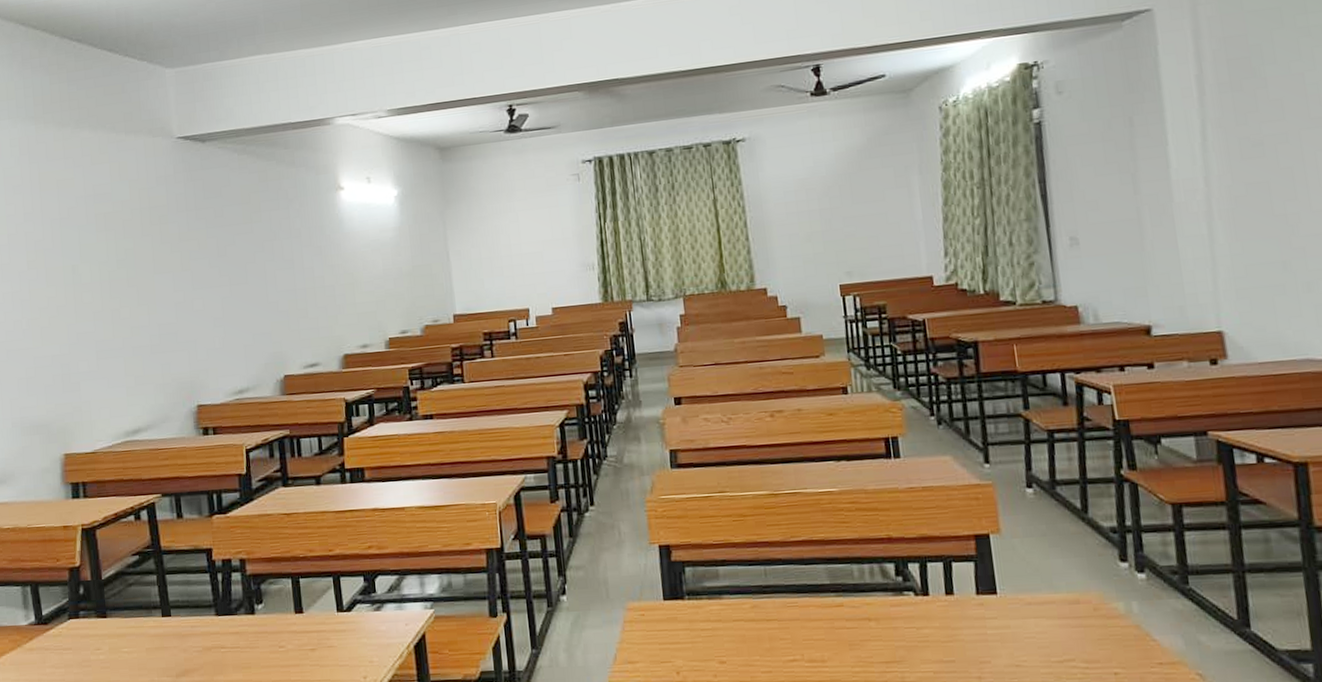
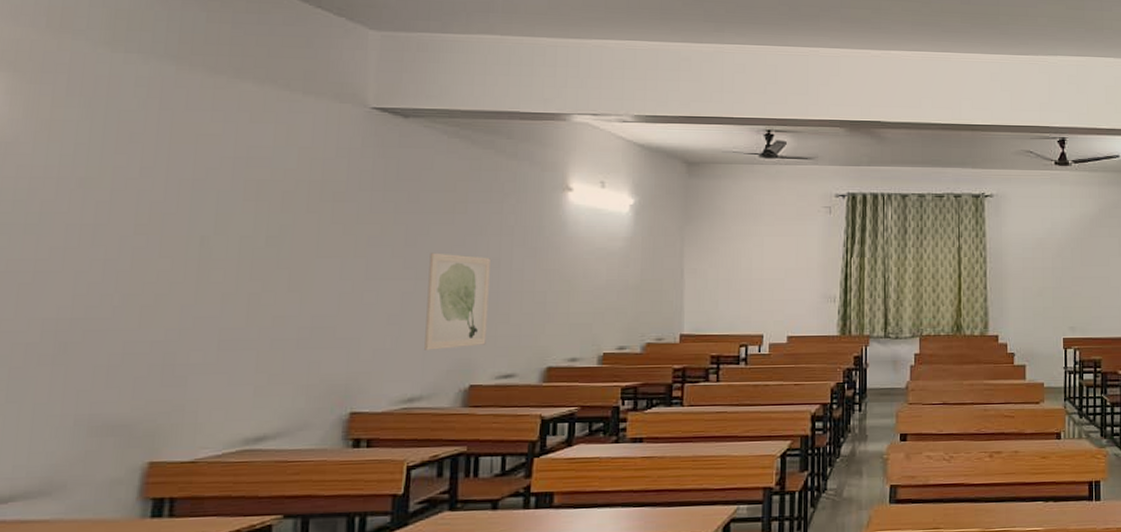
wall art: none [238,259,292,347] -> present [424,253,490,350]

